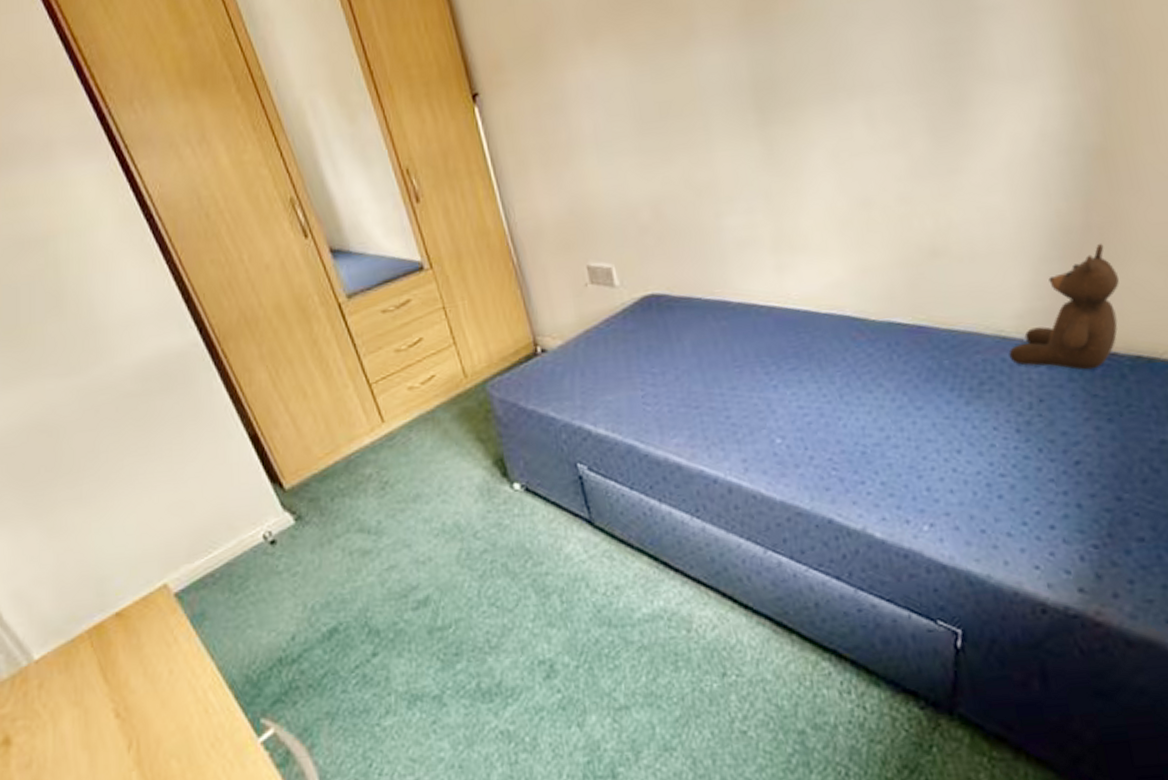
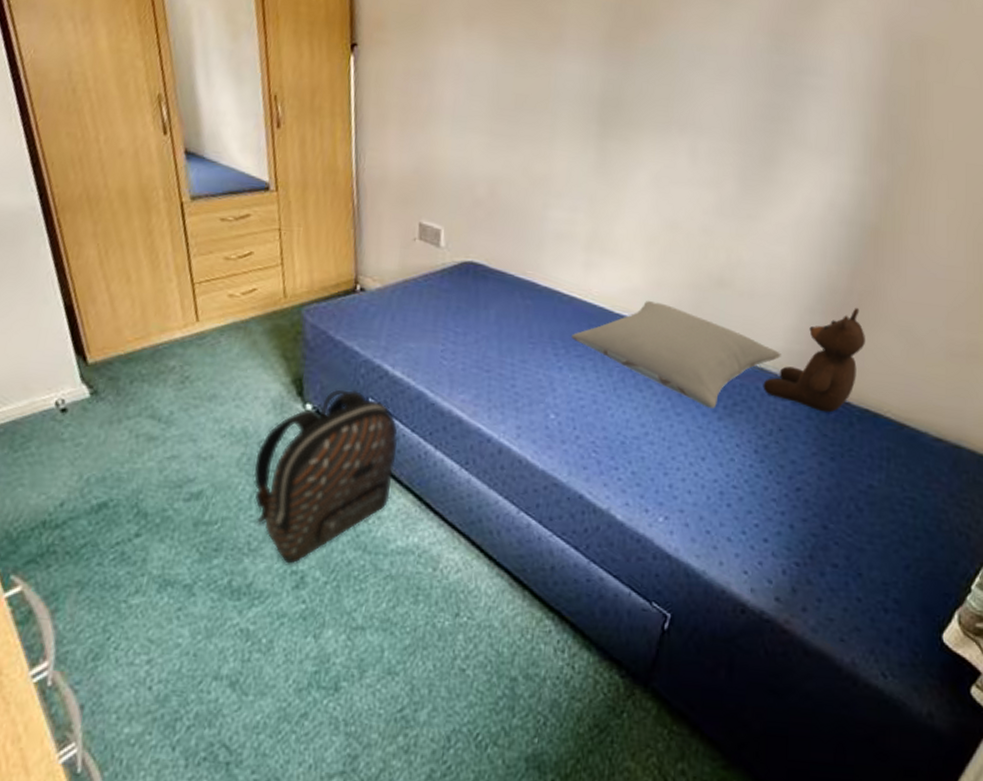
backpack: none [474,459,624,655] -> present [253,389,398,564]
pillow: none [779,290,1023,394] -> present [571,300,781,408]

